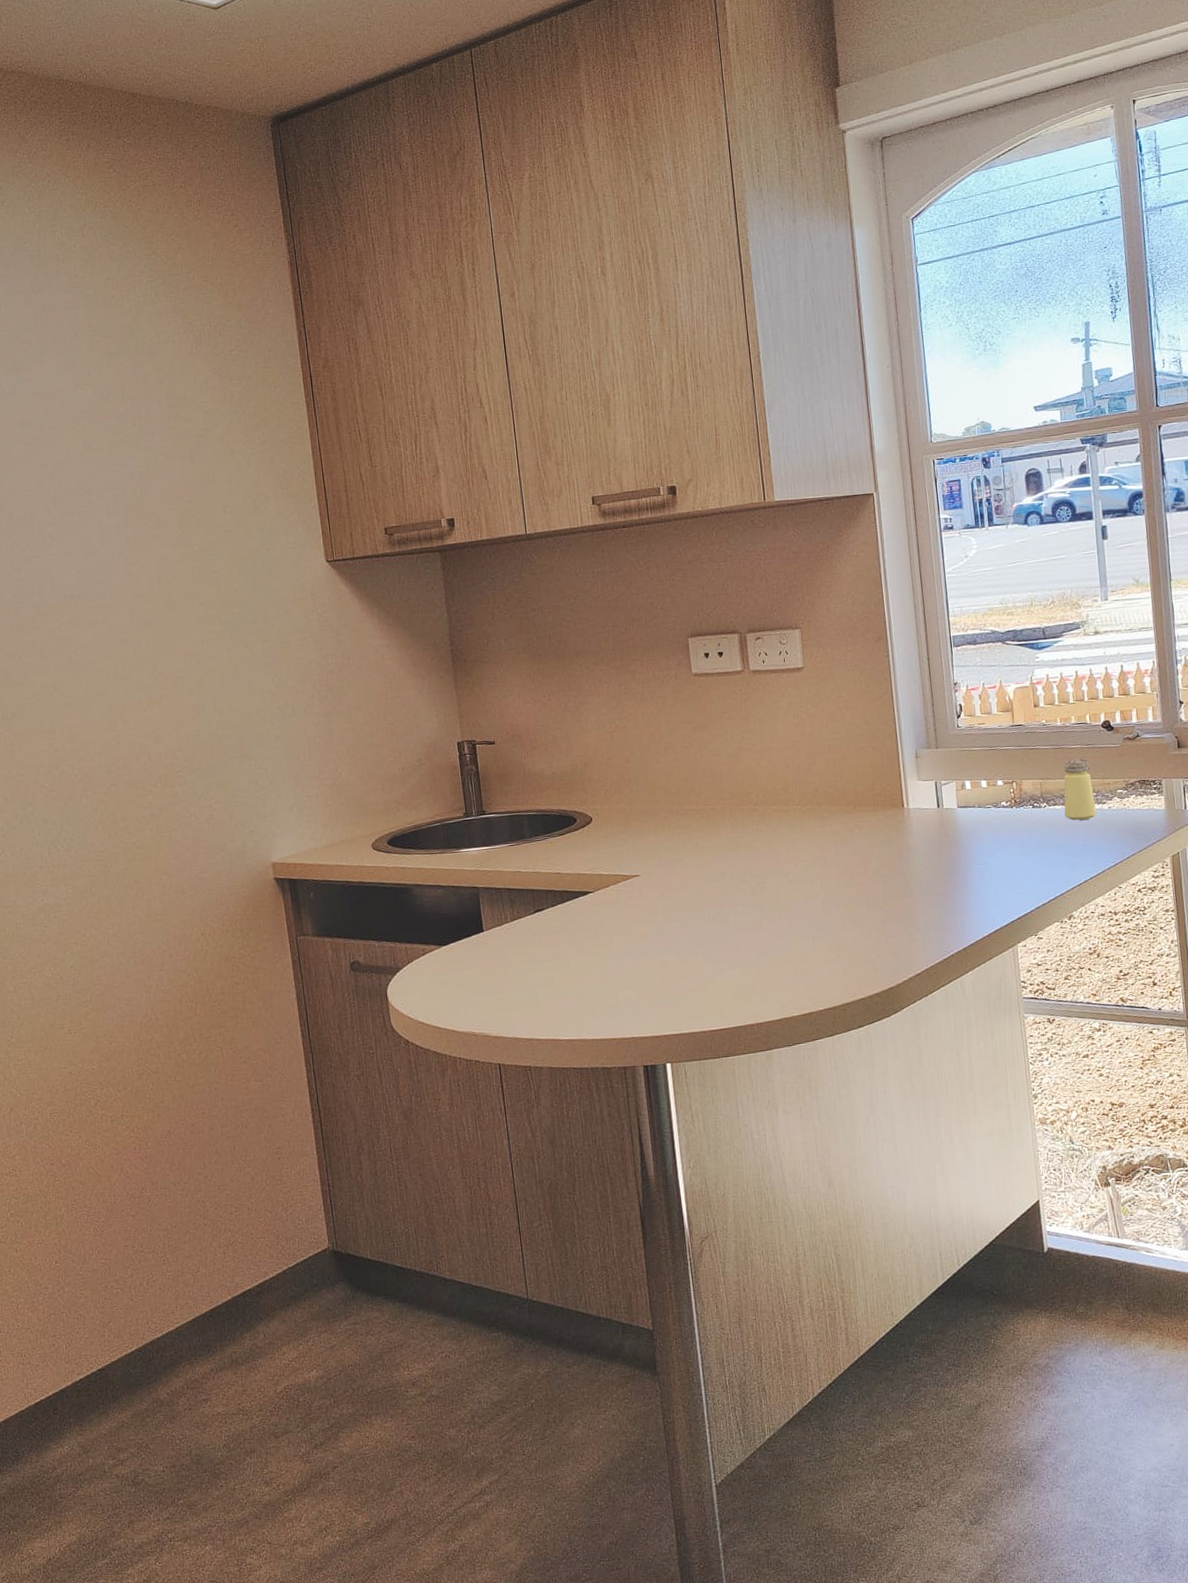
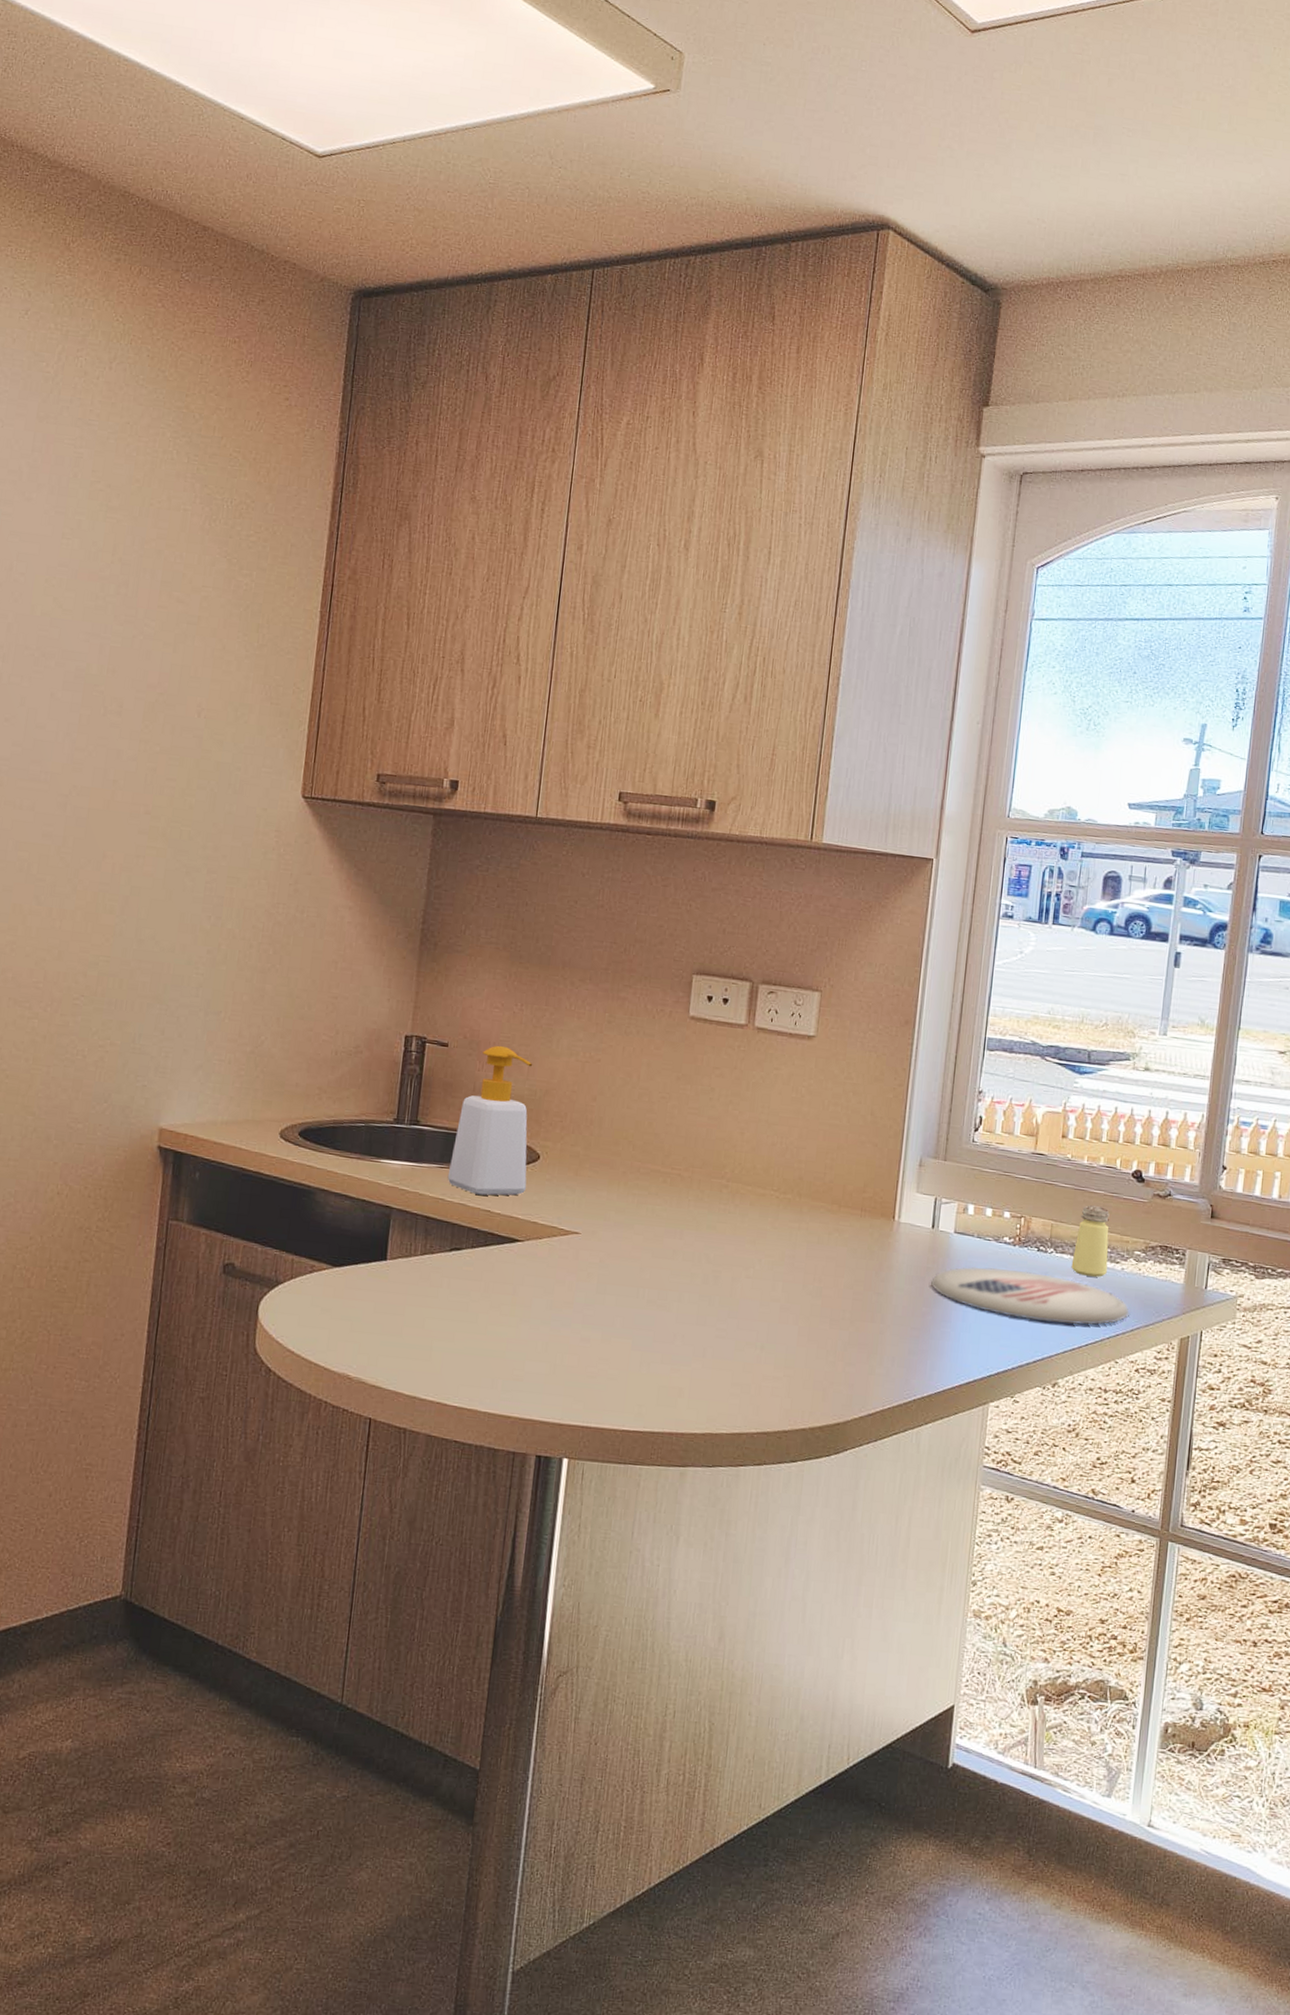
soap bottle: none [517,733,587,863] -> present [447,1045,533,1196]
plate: none [946,825,1123,869] -> present [931,1266,1129,1325]

